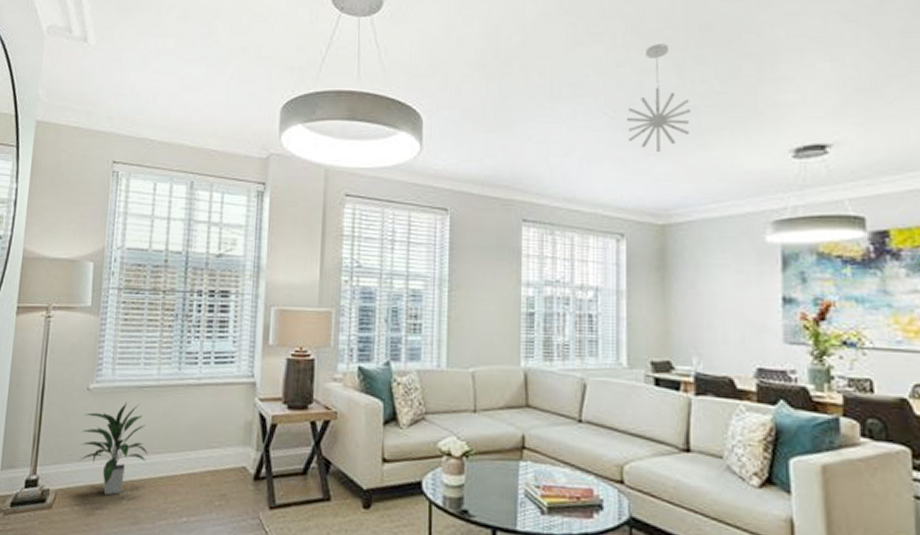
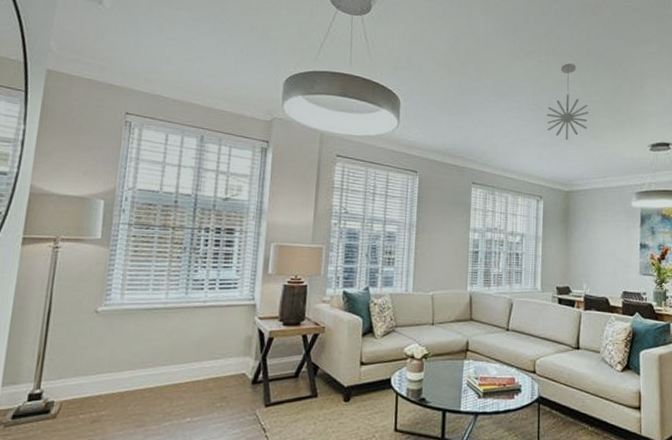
indoor plant: present [79,402,148,496] -> none [86,322,155,404]

